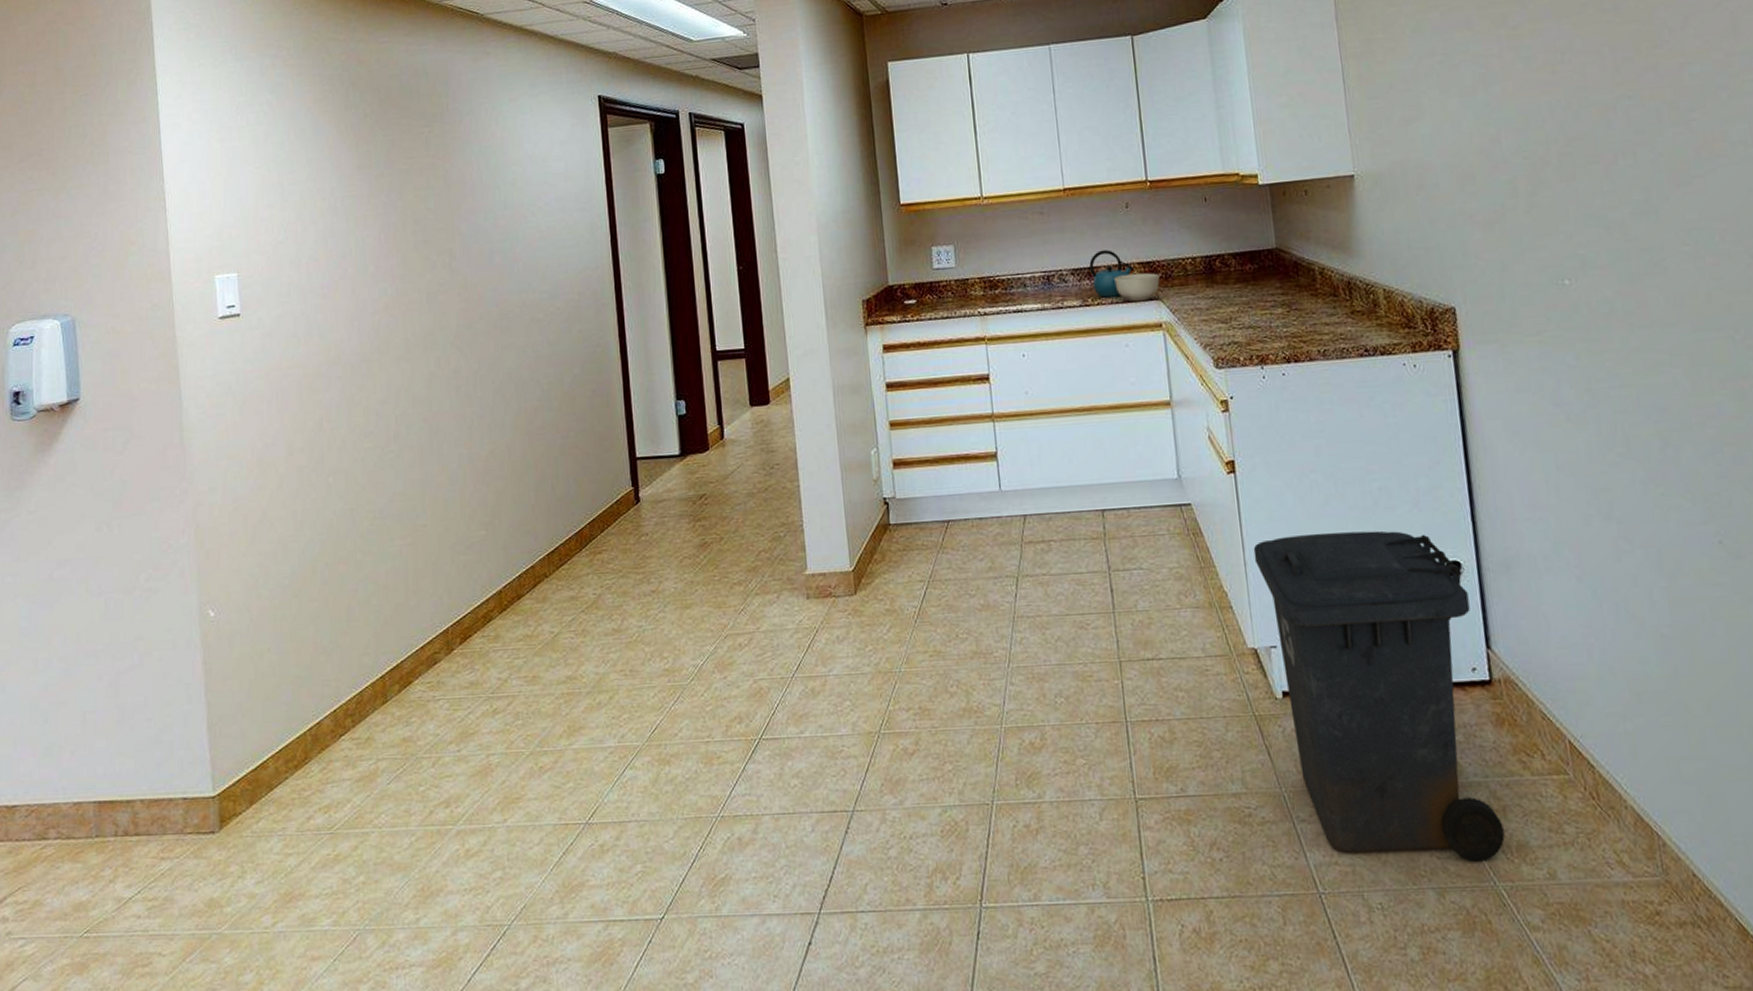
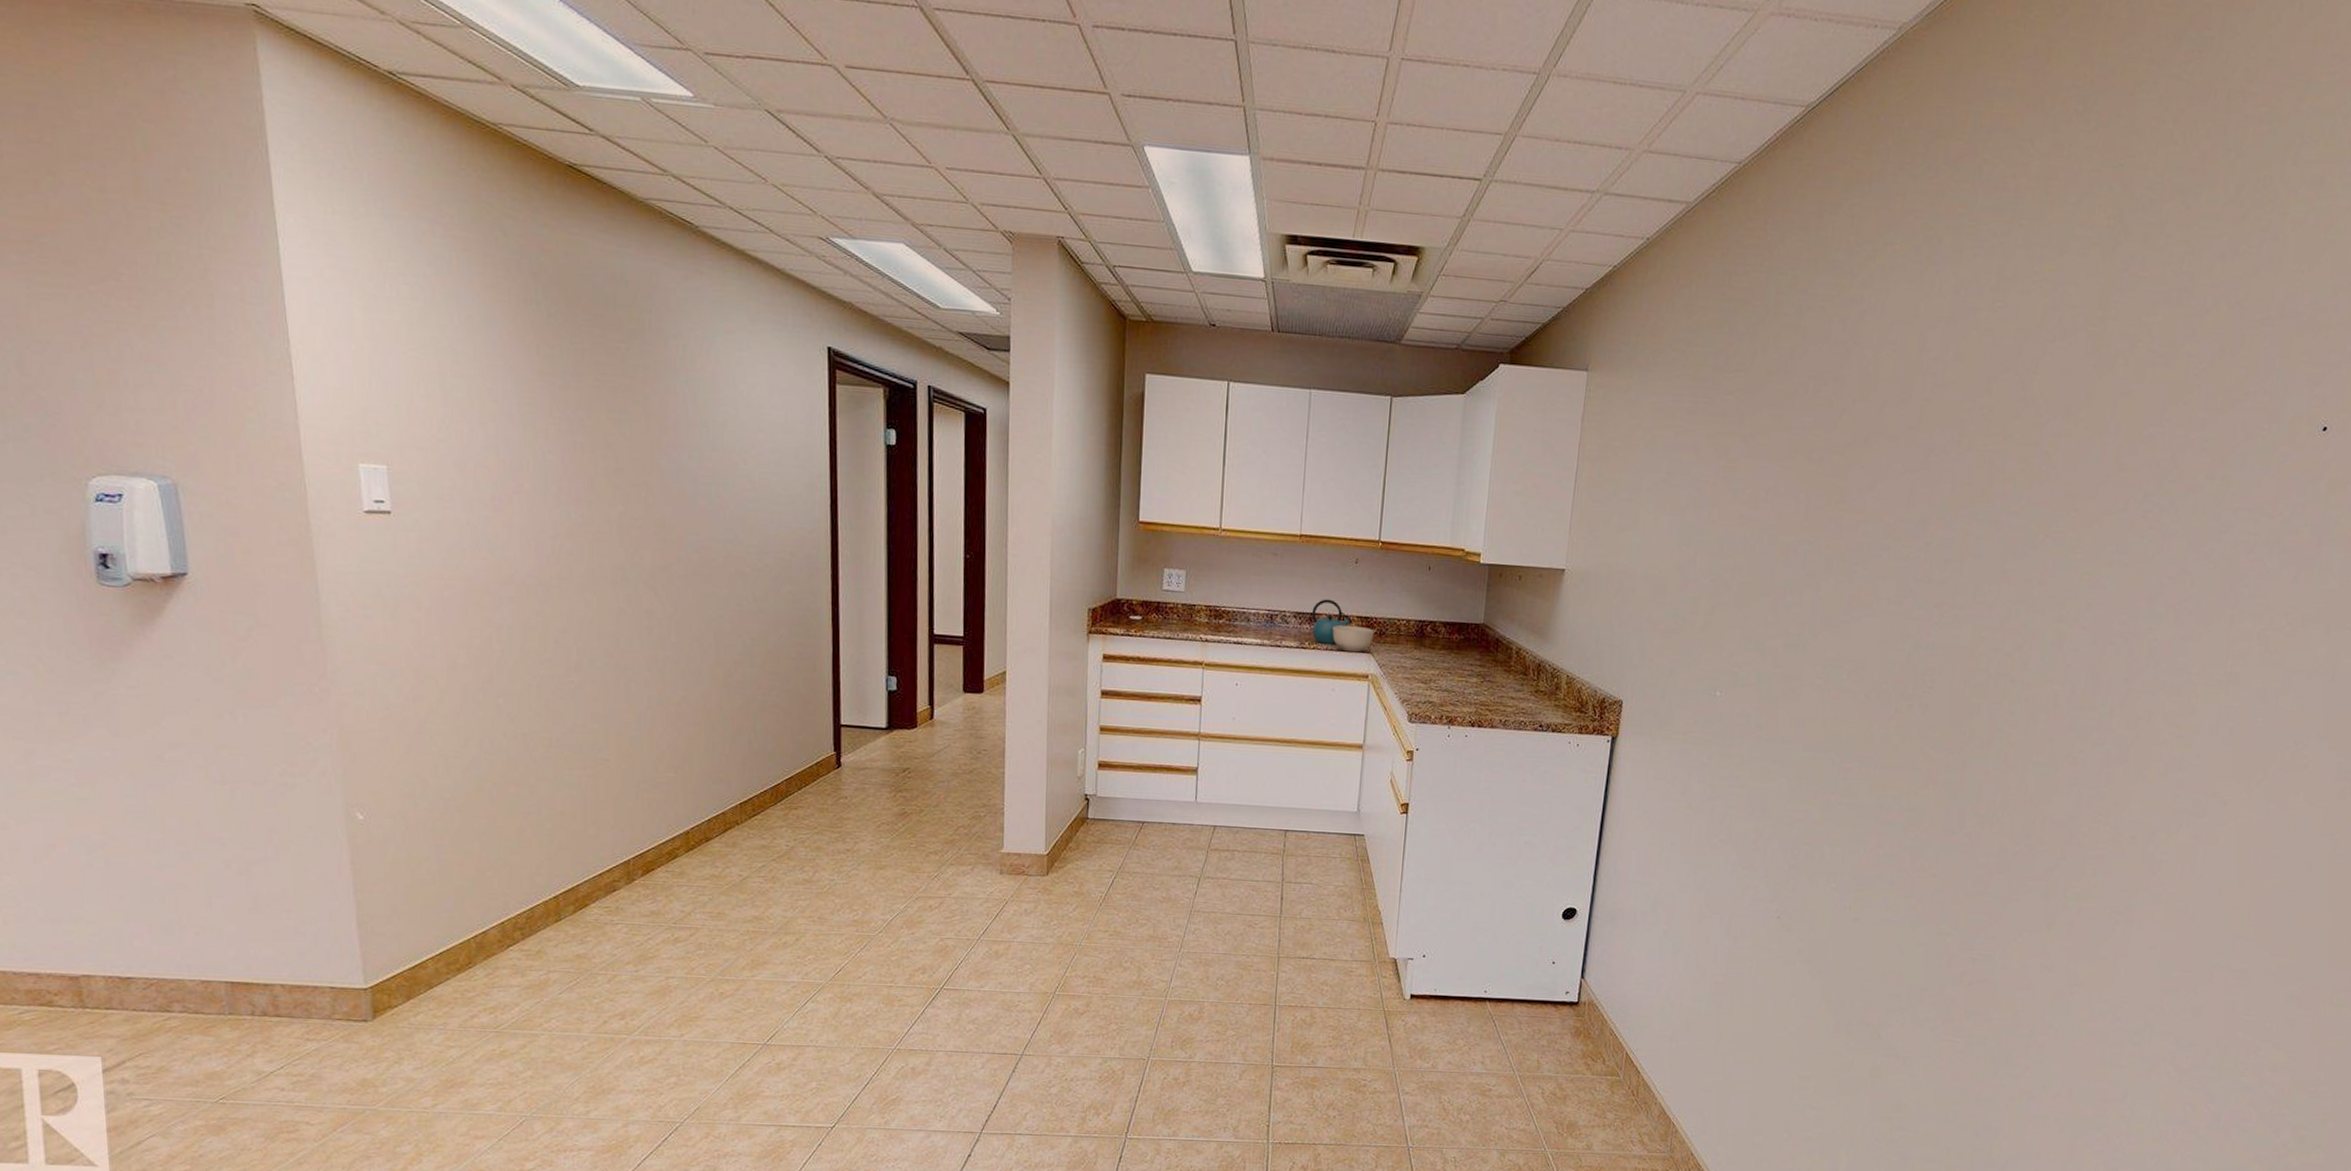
recycling bin: present [1253,530,1505,862] -> none [1409,872,1577,1133]

